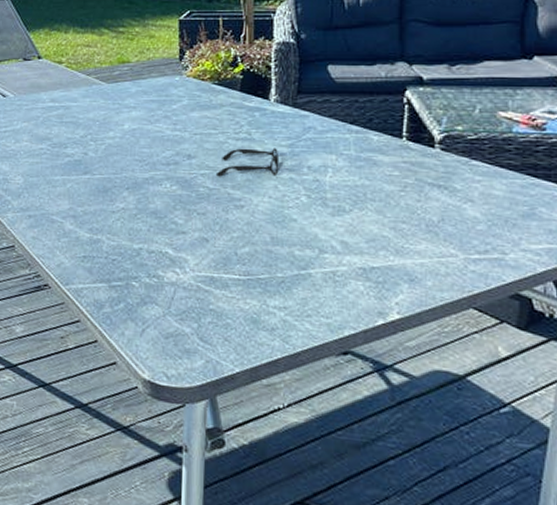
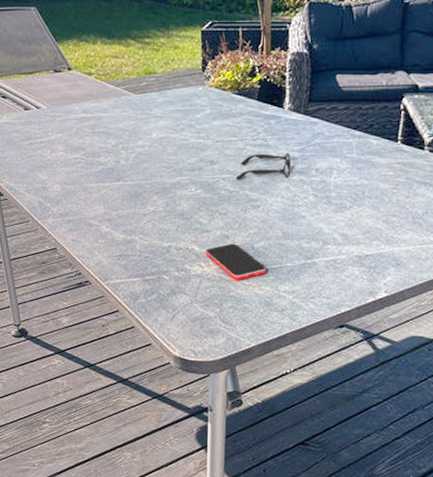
smartphone: none [181,247,252,292] -> present [205,243,266,281]

